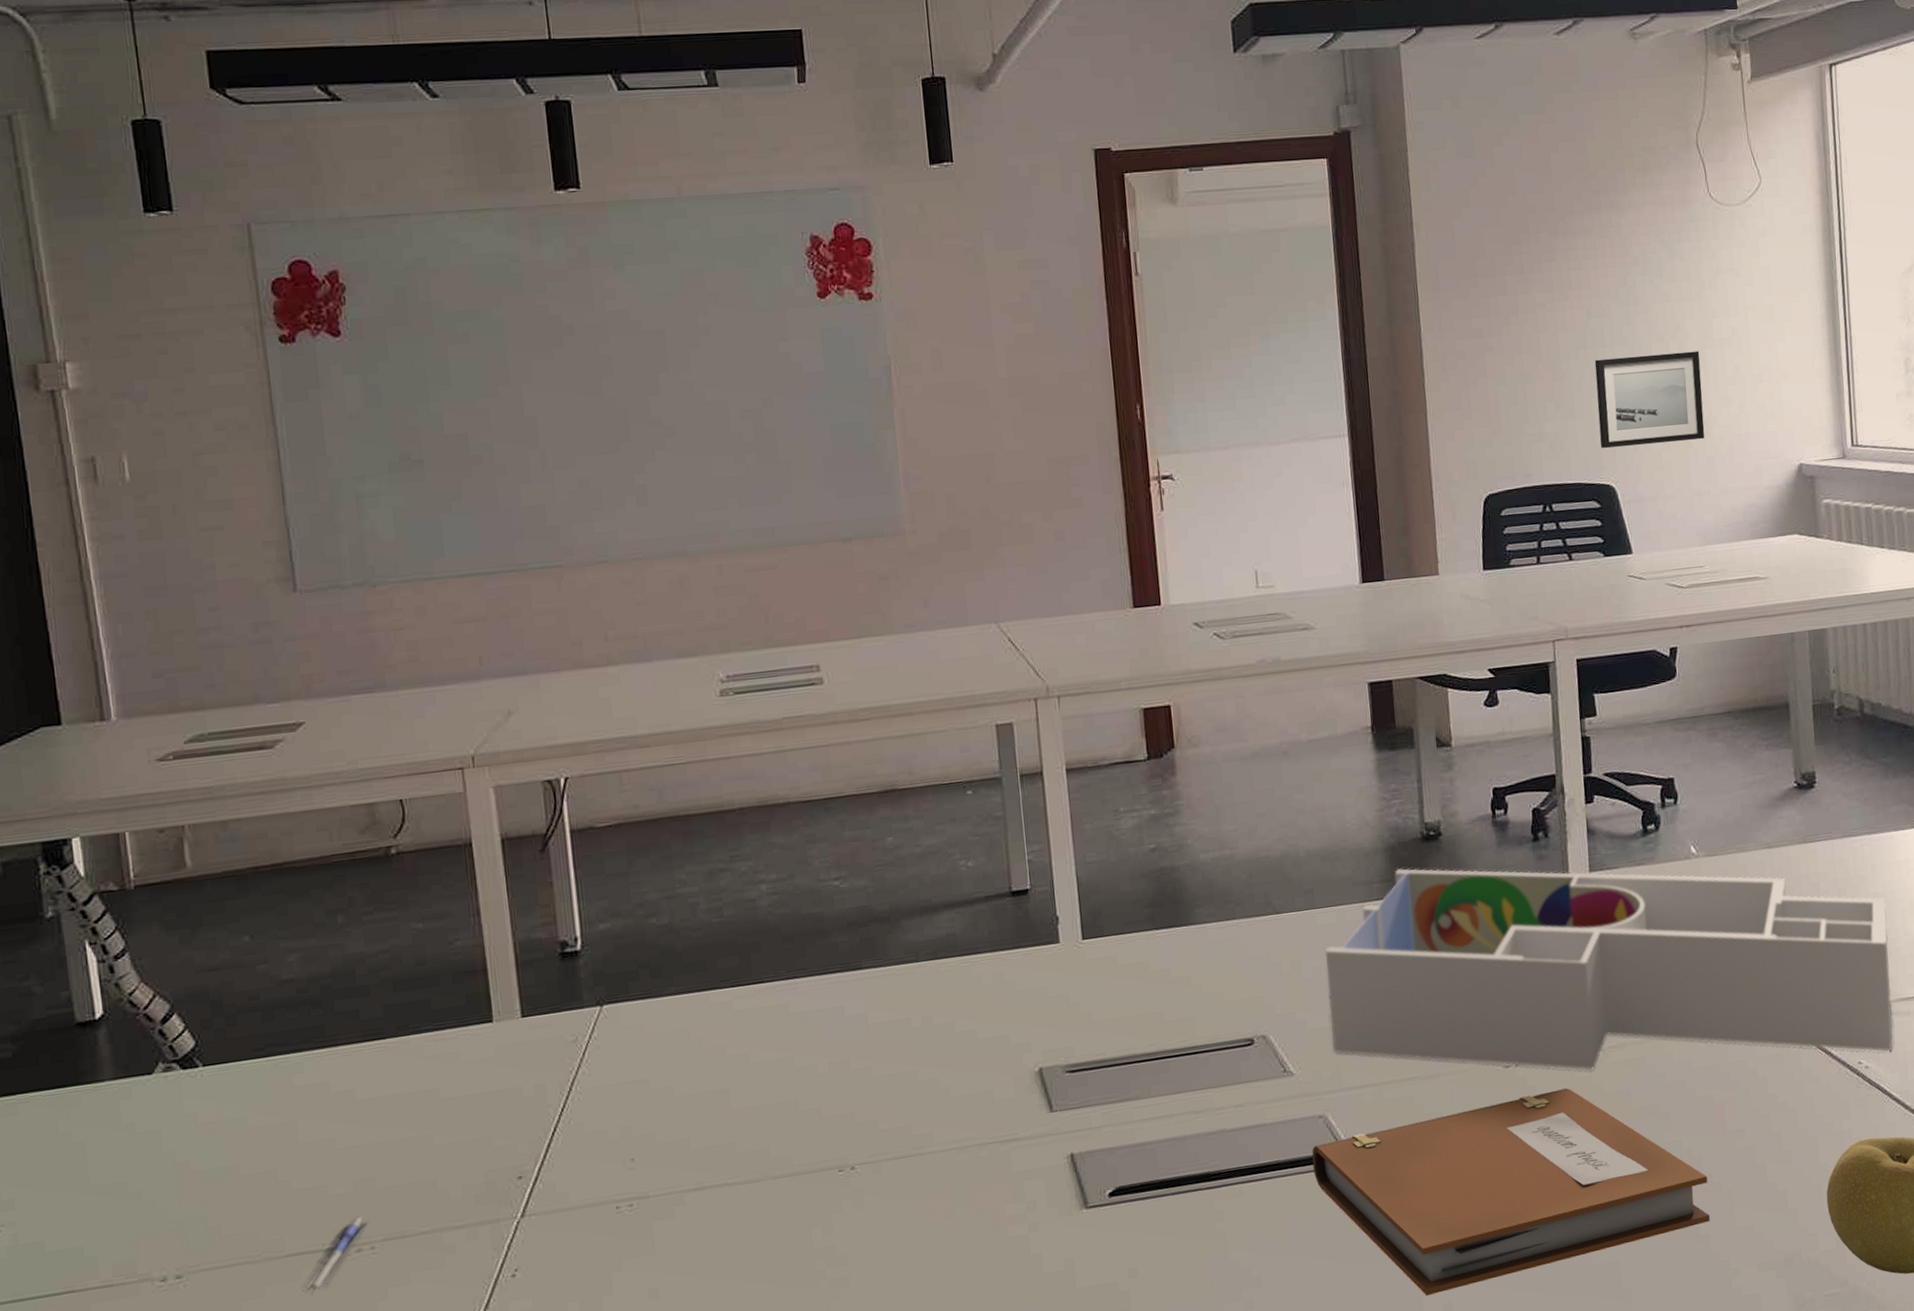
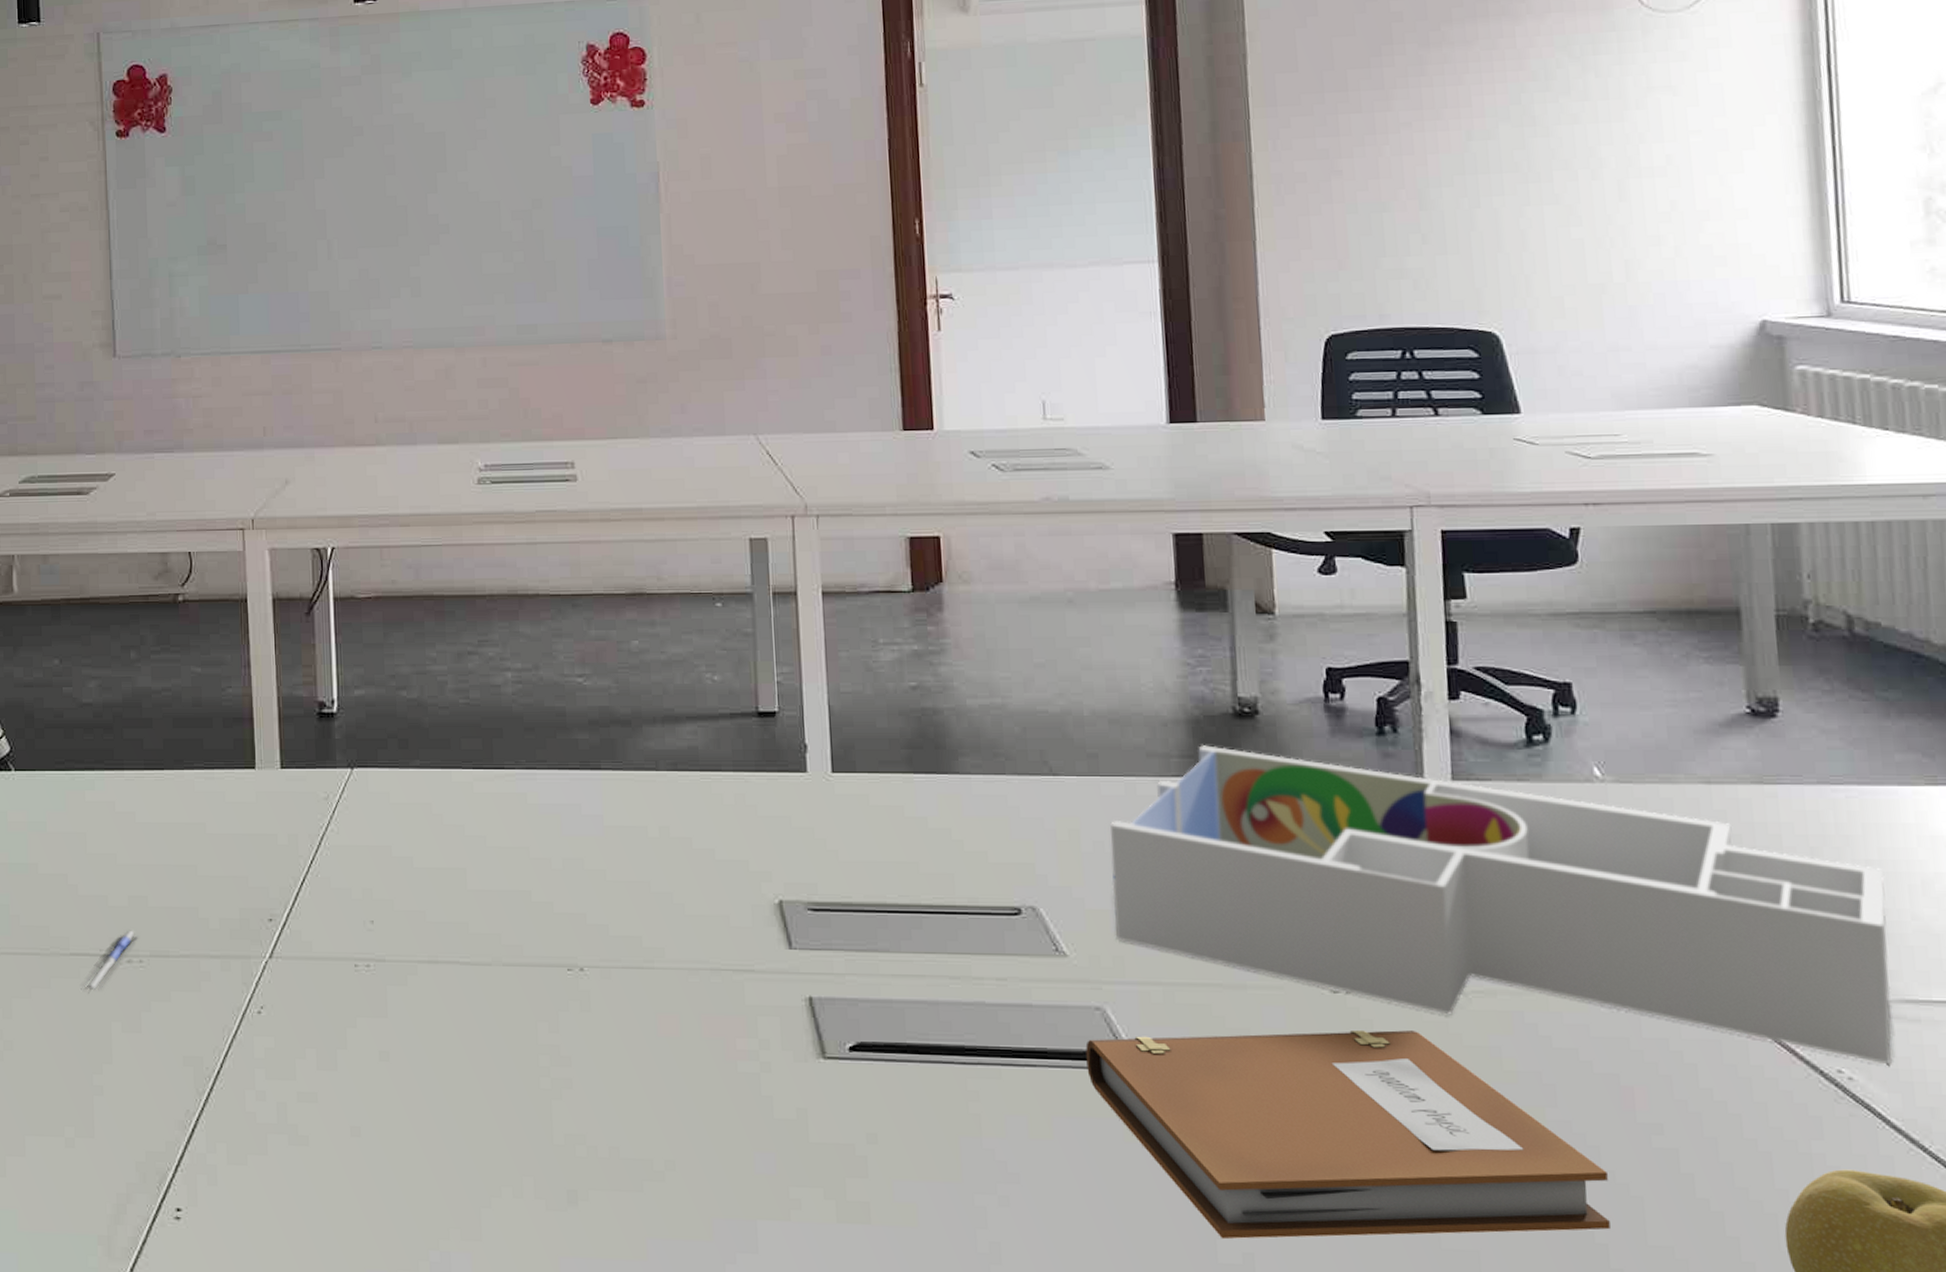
wall art: present [1594,351,1705,449] -> none [1475,181,1626,290]

